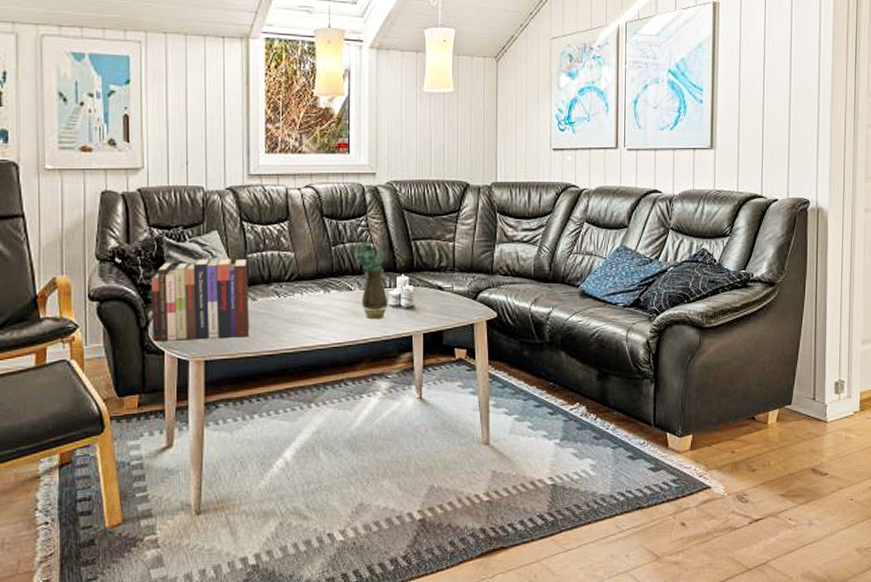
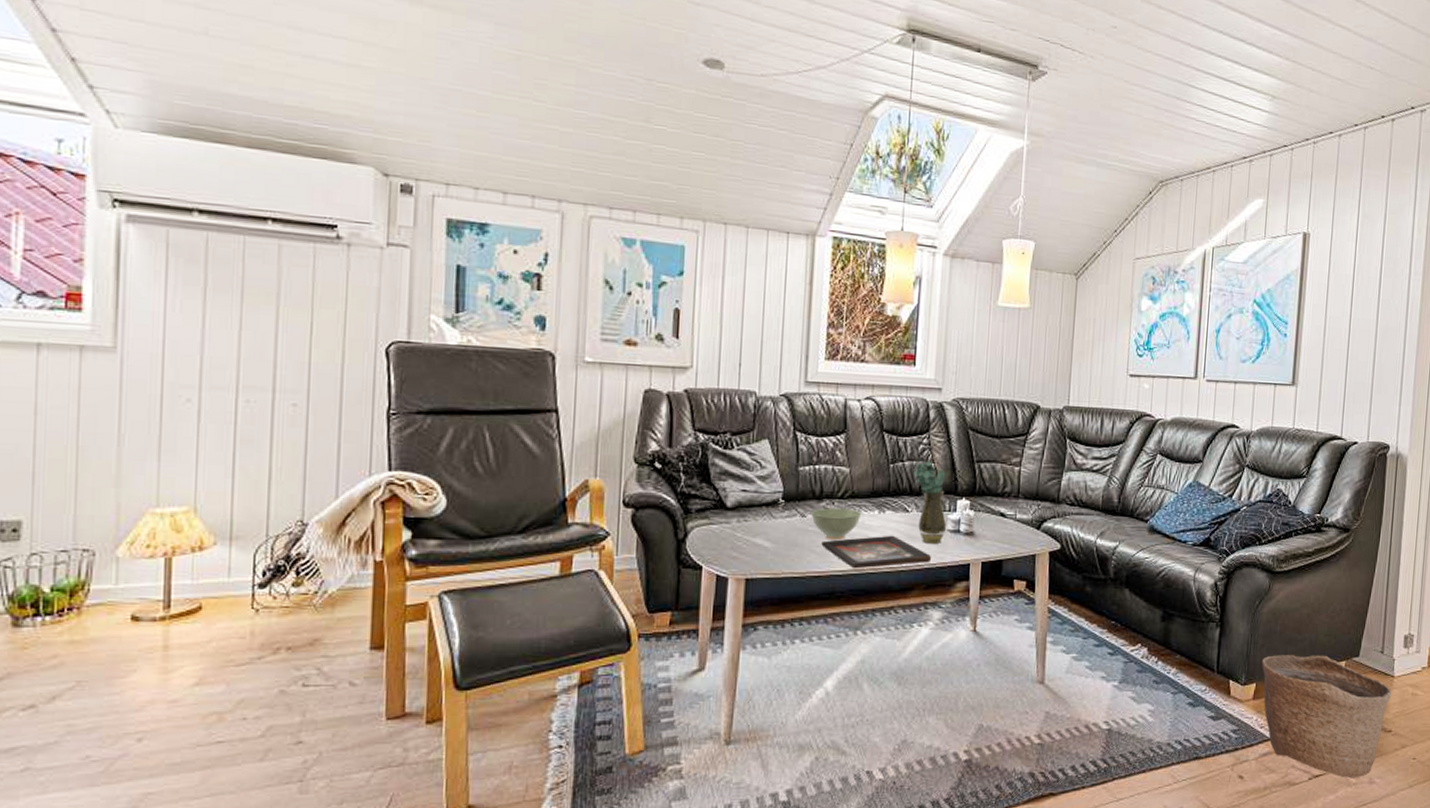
books: present [151,258,250,341] -> none [690,469,799,556]
bowl: none [261,290,308,321] -> present [811,508,862,541]
decorative tray: none [272,313,375,346] -> present [821,535,931,569]
basket: none [697,404,826,521] -> present [1262,655,1392,778]

